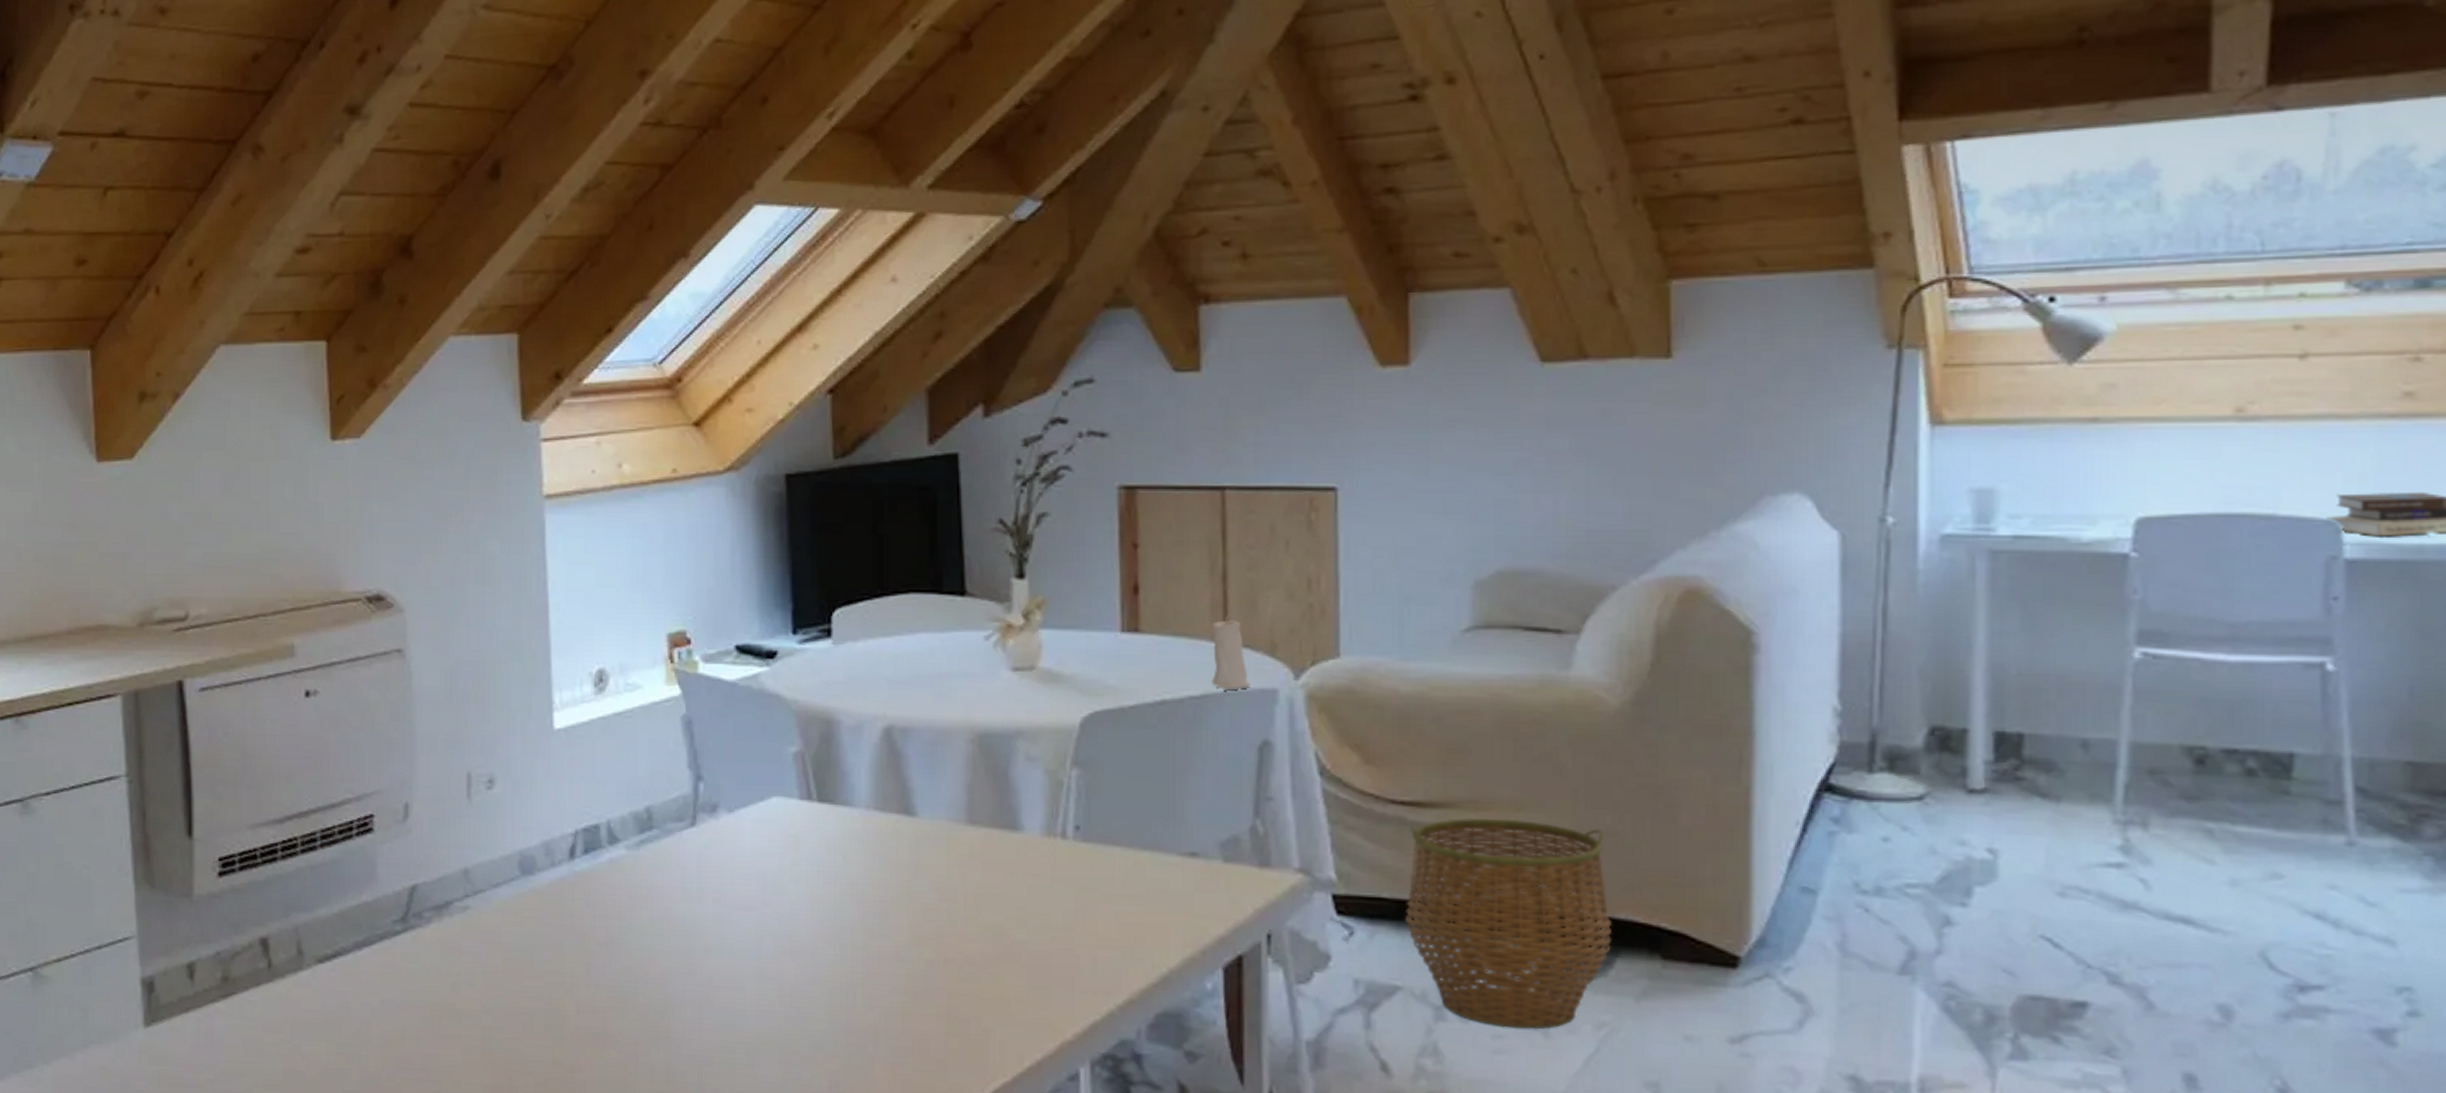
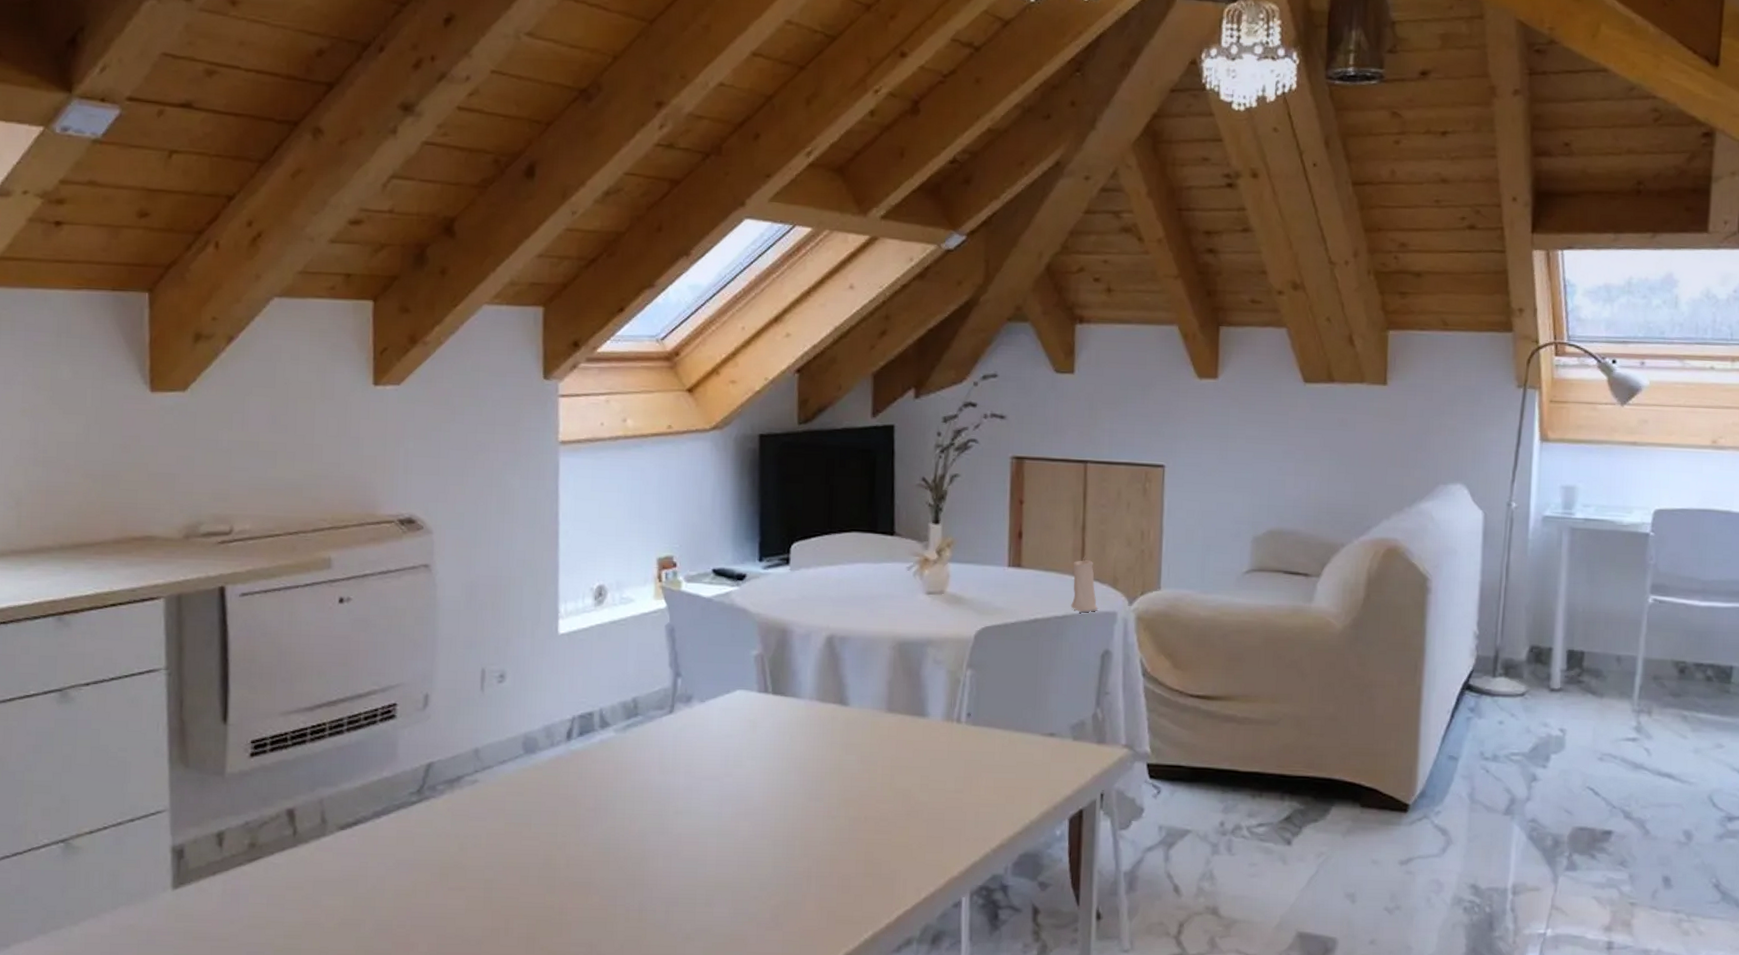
basket: present [1406,817,1612,1030] -> none [1196,707,1330,859]

